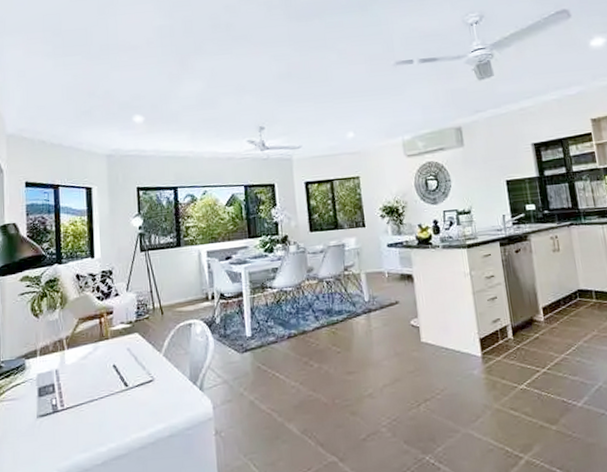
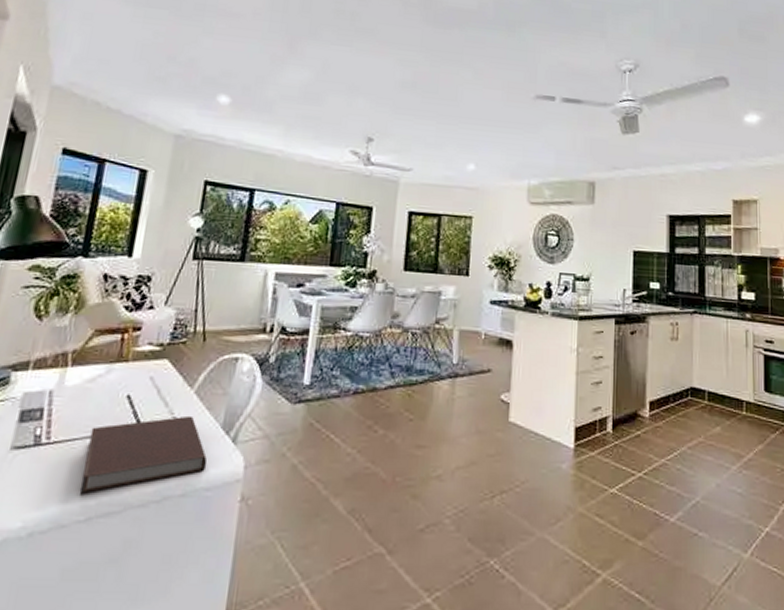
notebook: none [92,374,184,445] -> present [80,415,208,496]

